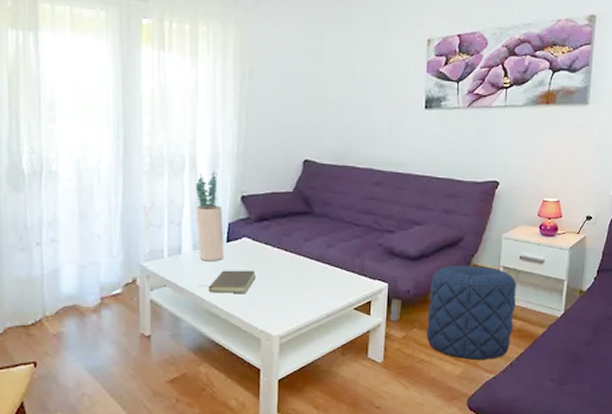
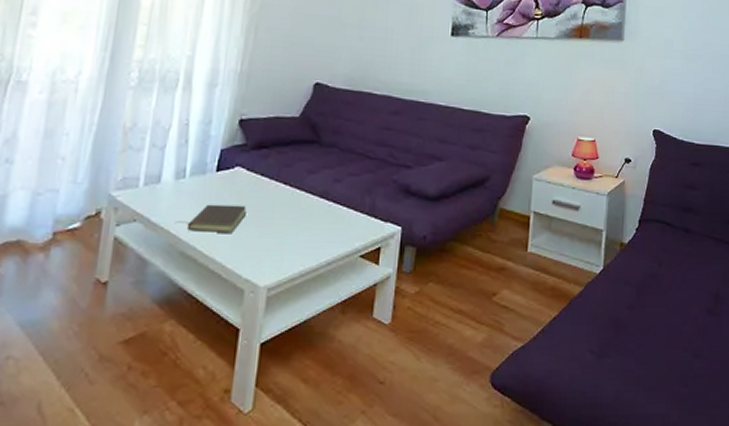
vase: present [196,170,224,262] -> none [181,89,216,194]
pouf: present [426,265,517,360] -> none [443,208,550,324]

